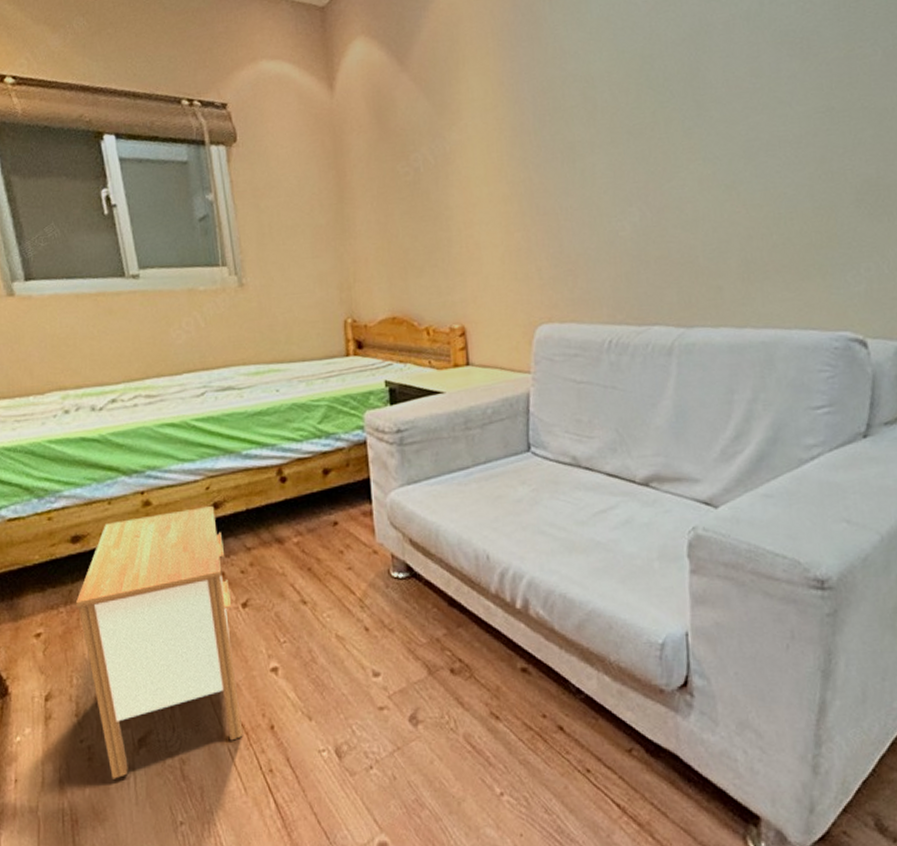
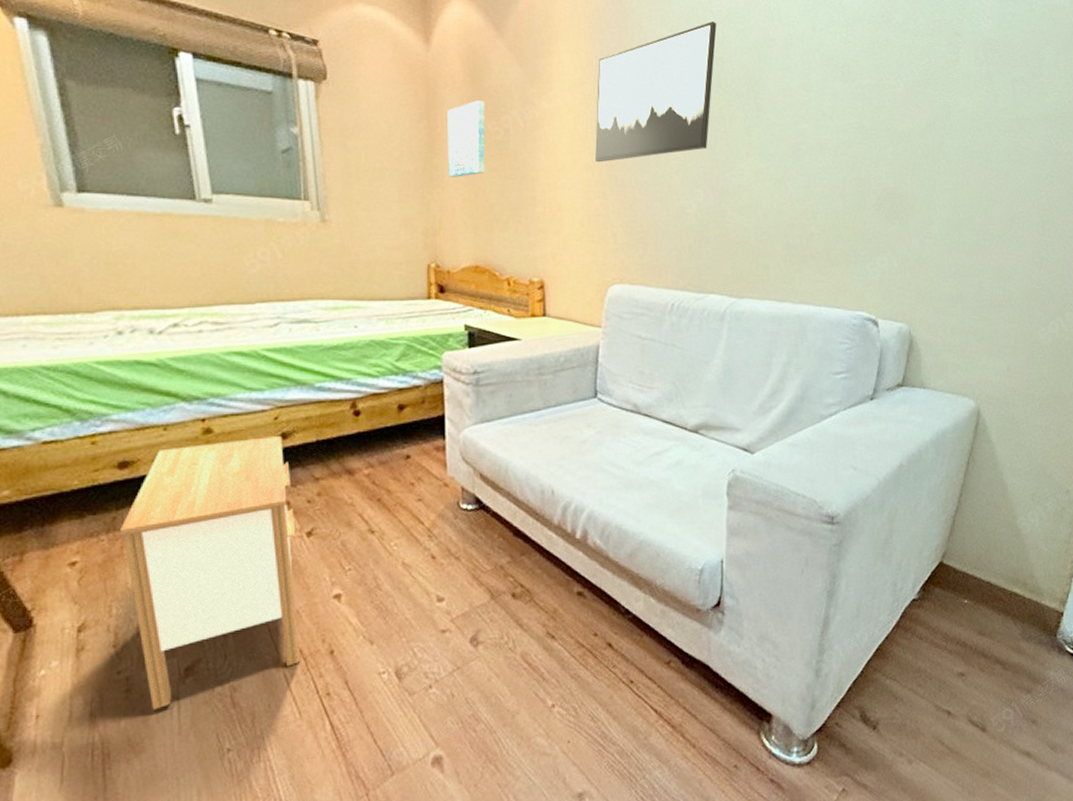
wall art: none [355,141,397,226] -> present [447,100,486,177]
wall art: none [510,15,643,192] -> present [595,21,717,163]

